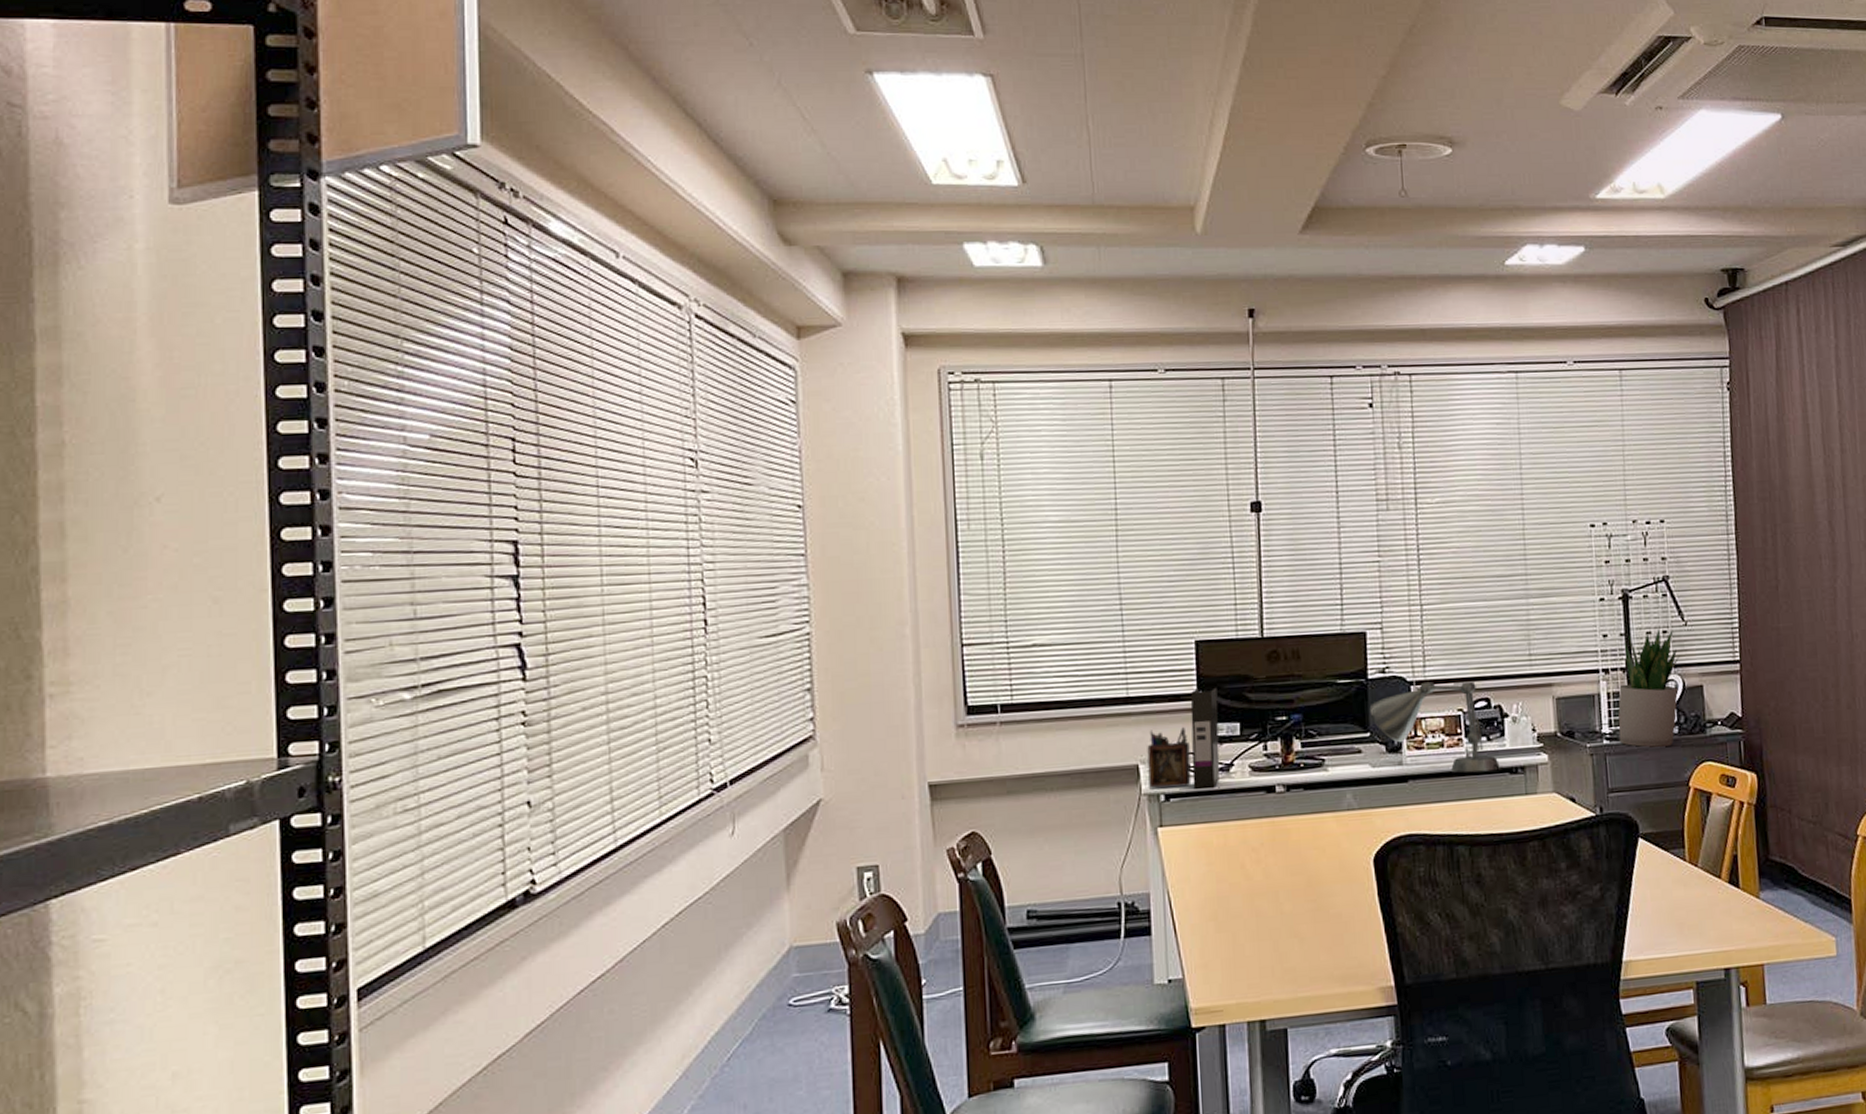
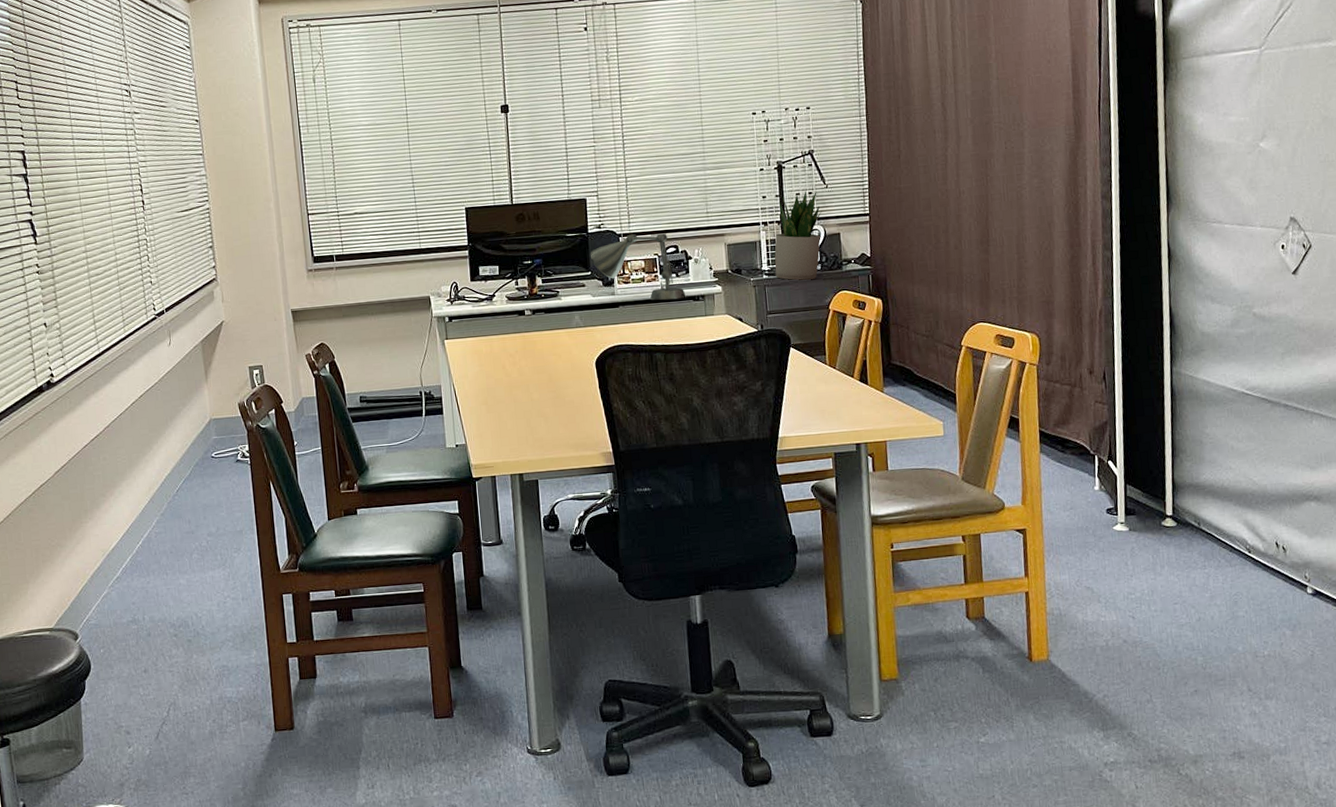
desk organizer: present [1147,727,1191,789] -> none [435,269,466,313]
binder: present [1190,687,1220,790] -> none [463,241,486,314]

